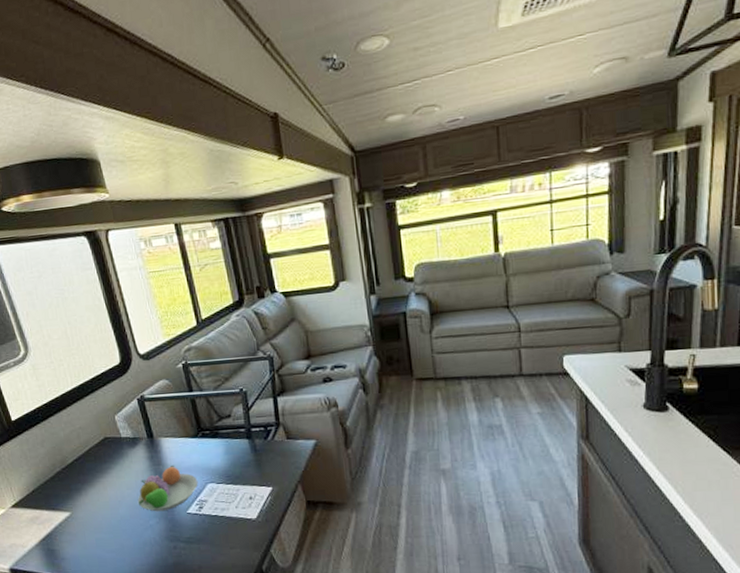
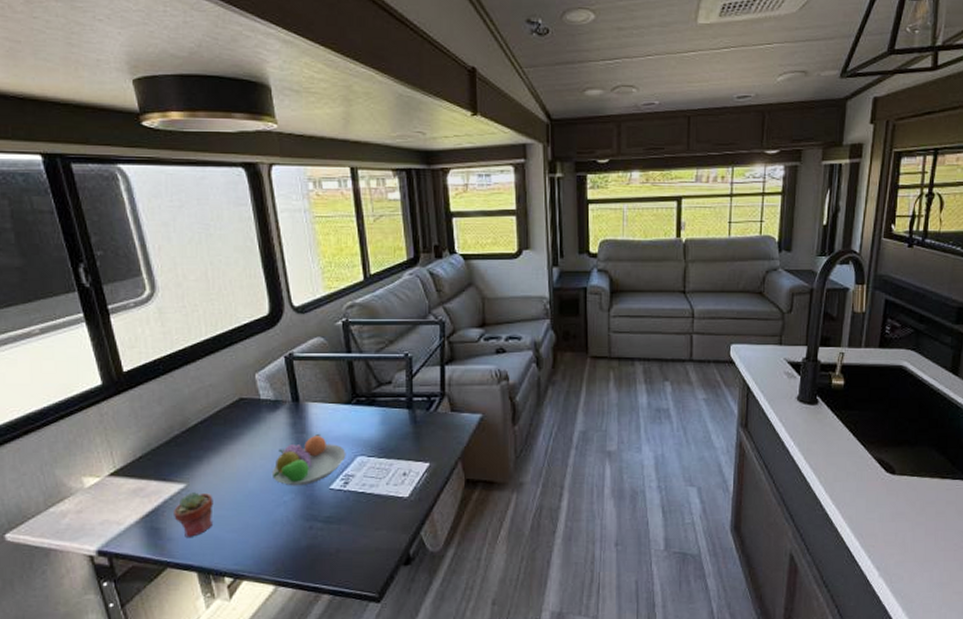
potted succulent: none [63,519,95,557] -> present [172,492,213,537]

